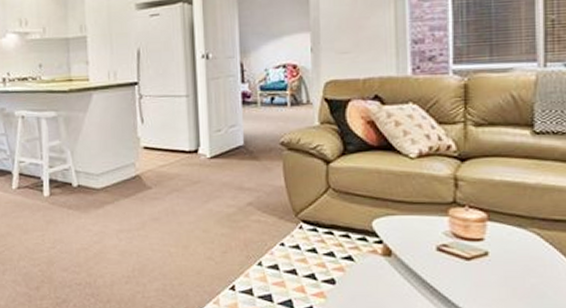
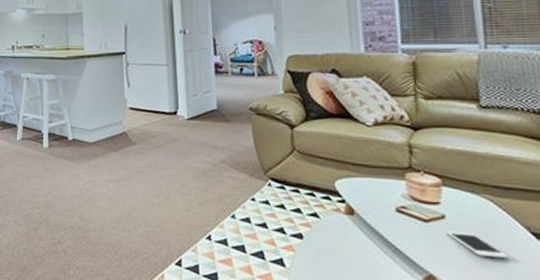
cell phone: none [488,269,552,295] -> present [446,231,509,259]

